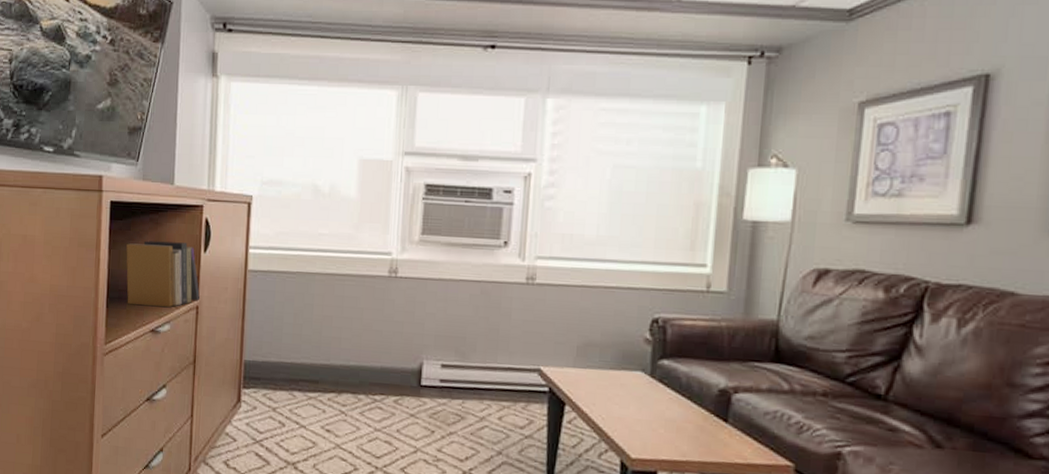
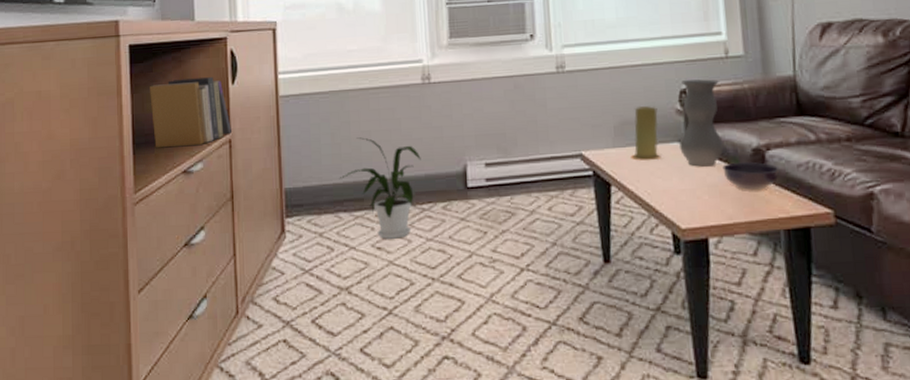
house plant: none [297,321,379,425] -> present [339,137,421,239]
candle: none [590,328,625,387] -> present [631,105,661,161]
vase: none [642,309,695,402] -> present [679,79,724,168]
bowl: none [684,400,743,433] -> present [722,162,779,191]

